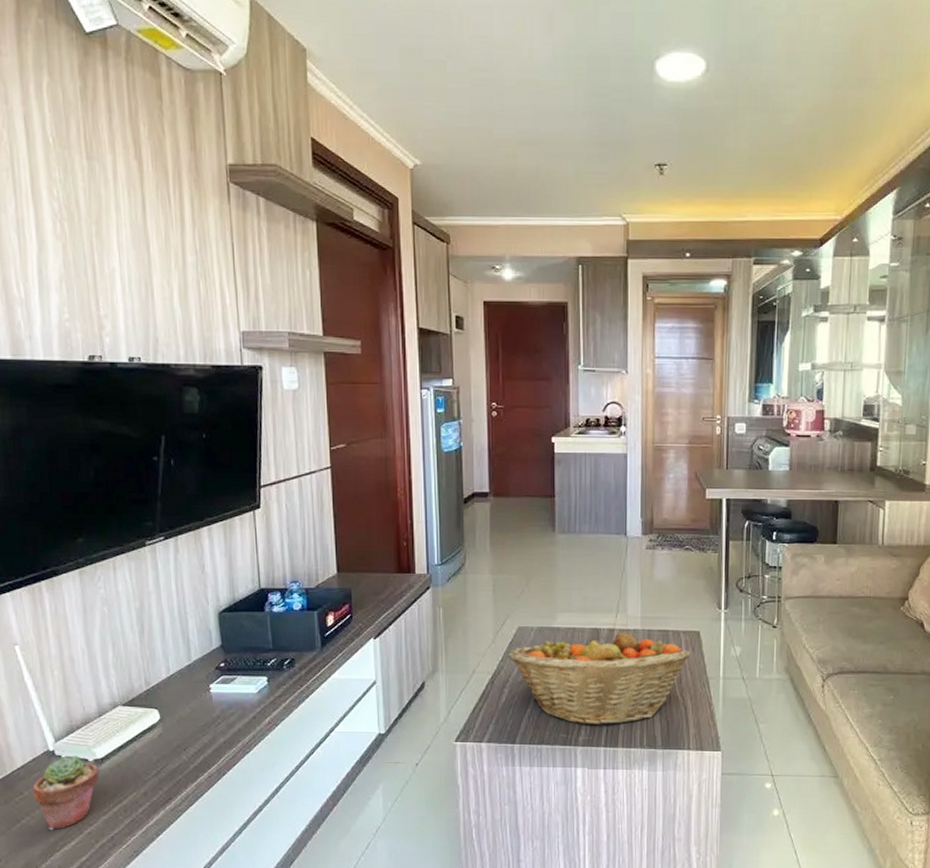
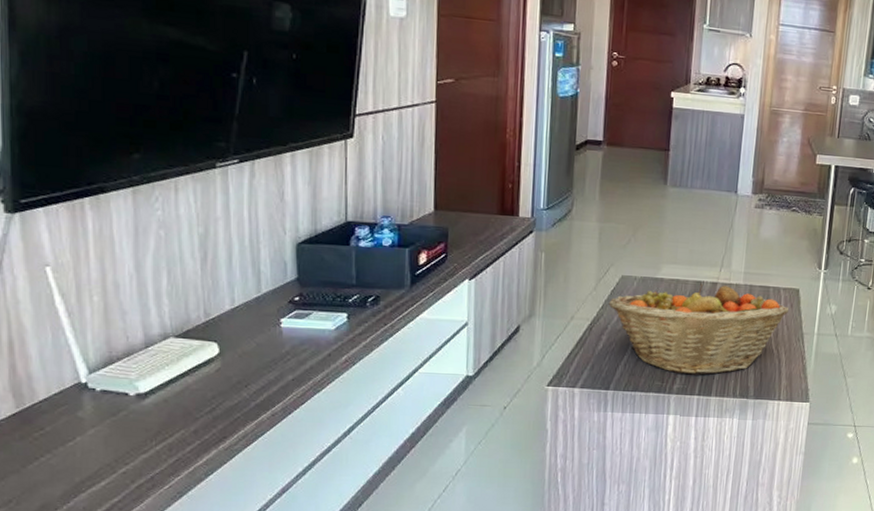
potted succulent: present [32,756,100,831] -> none [57,389,142,470]

